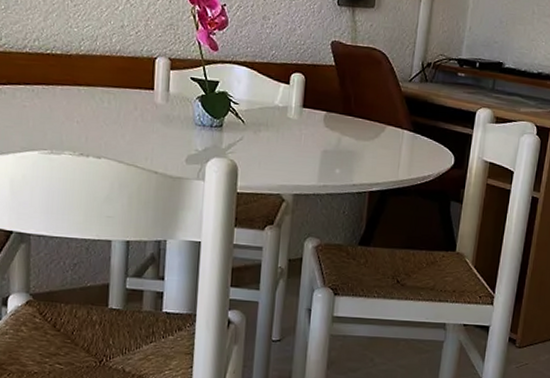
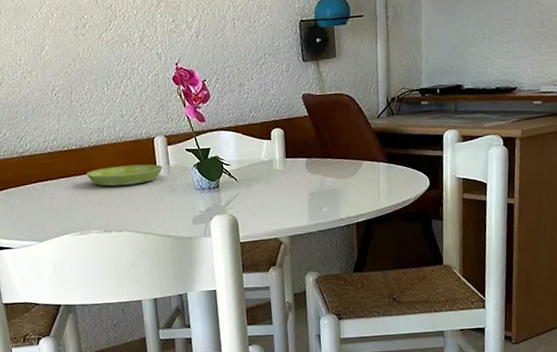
saucer: none [69,82,161,108] -> present [86,164,163,187]

